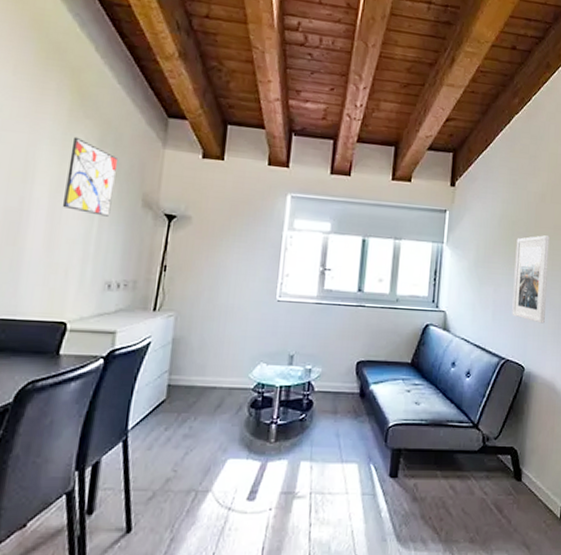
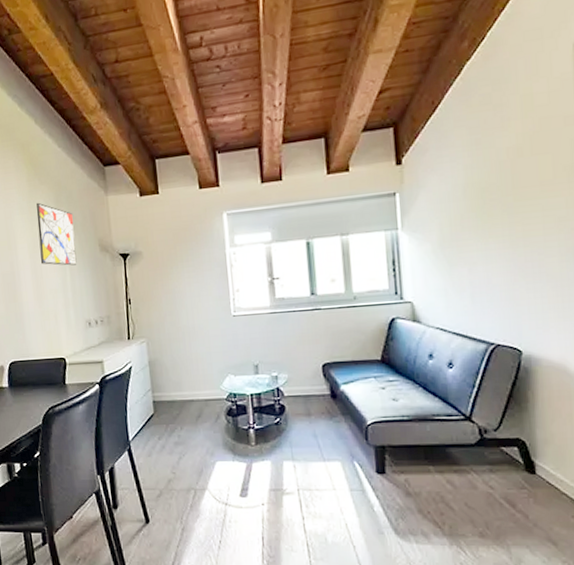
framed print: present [512,235,550,324] -> none [490,195,542,299]

